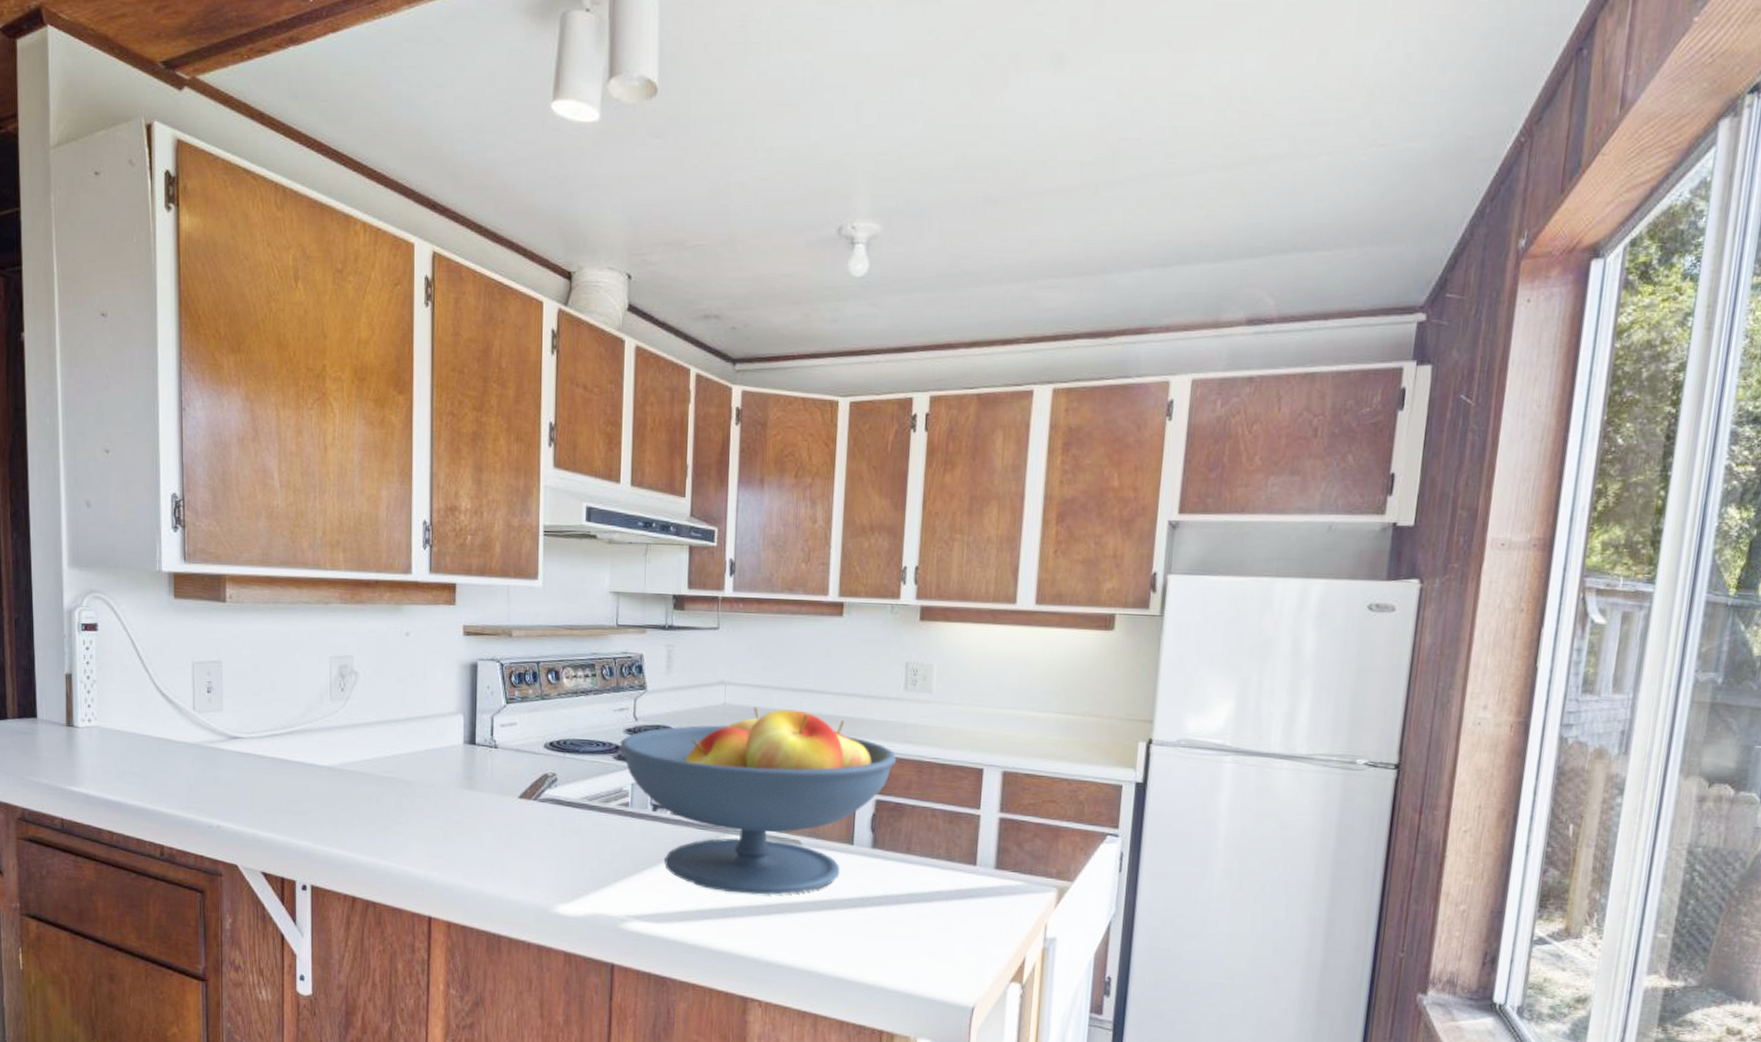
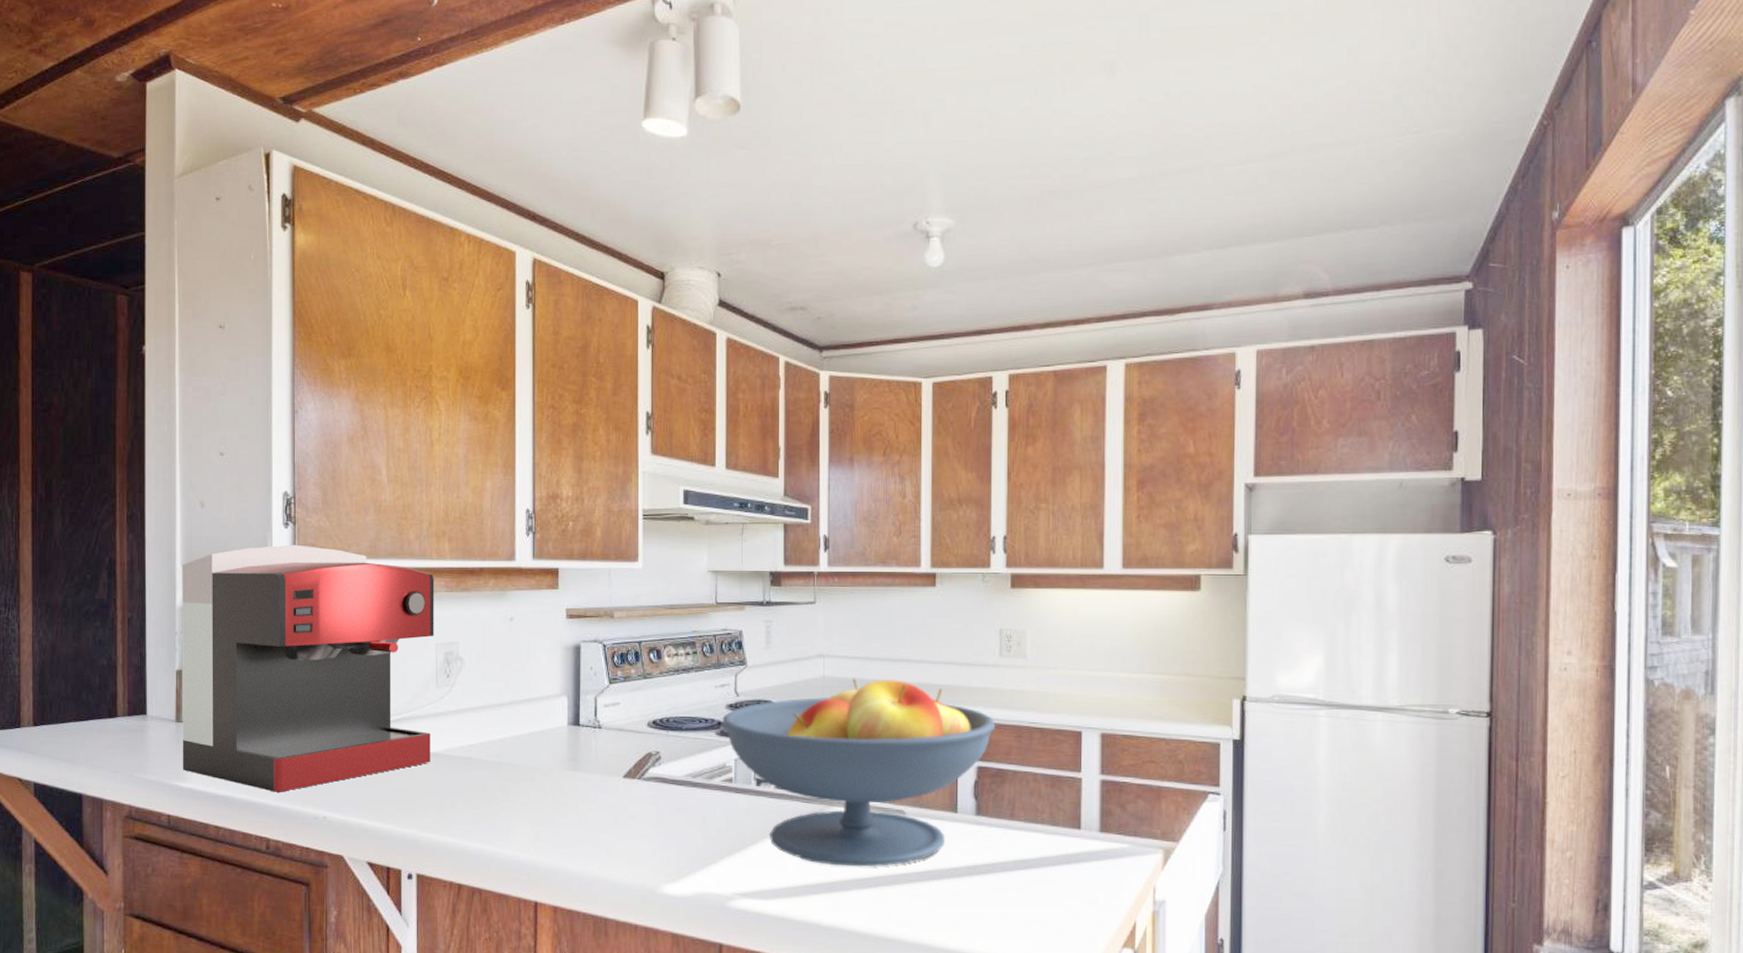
coffee maker: none [69,549,328,800] -> present [182,544,434,792]

